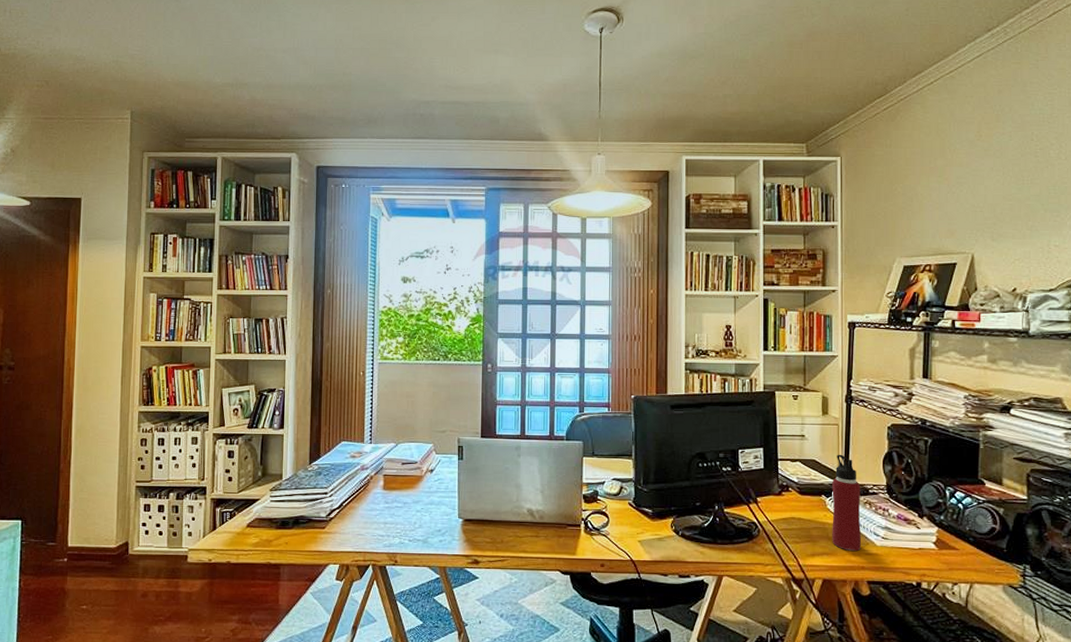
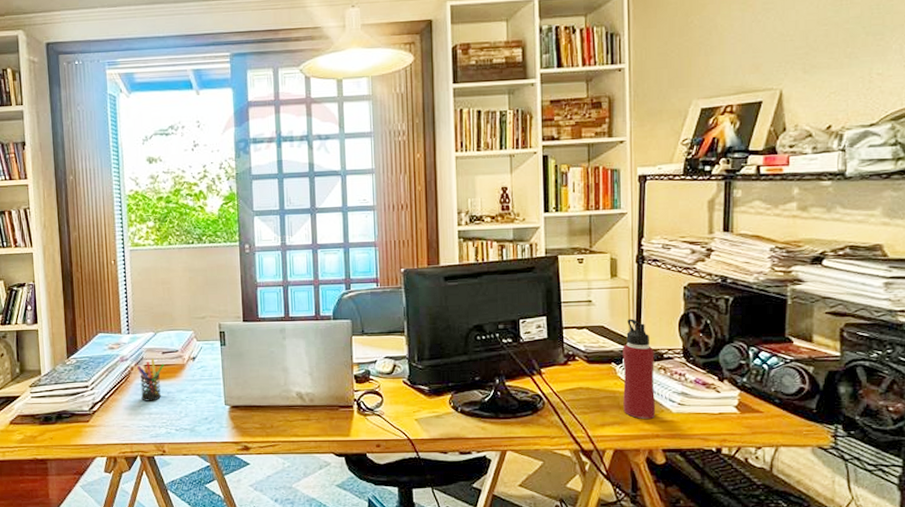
pen holder: none [377,468,403,511] -> present [137,358,165,401]

